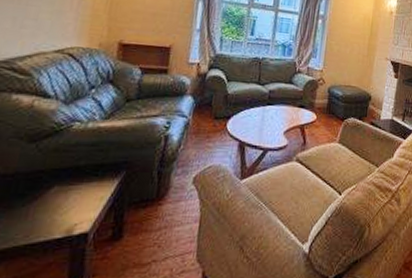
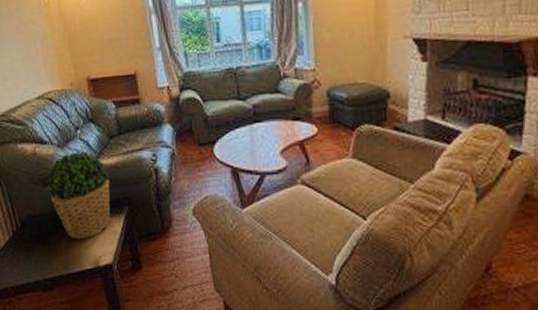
potted plant: none [34,110,114,205] -> present [45,151,111,240]

